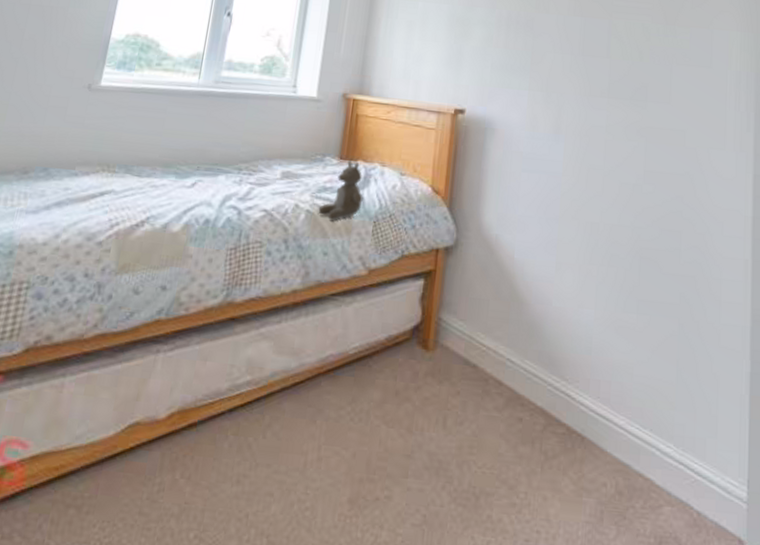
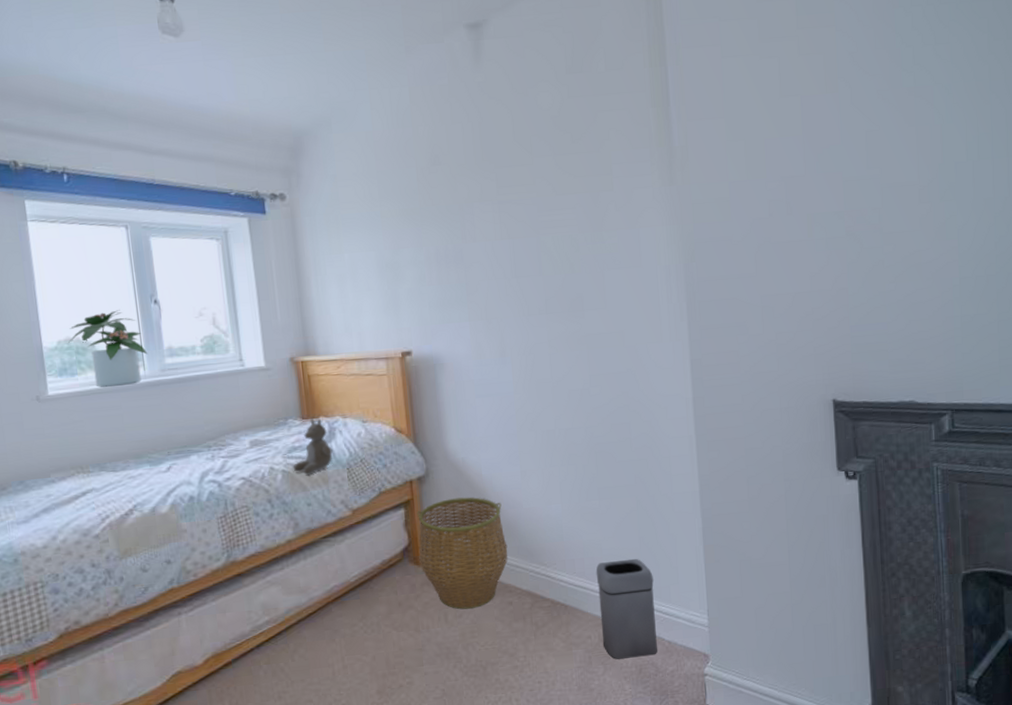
potted plant: none [136,15,208,91] -> present [68,310,148,388]
basket: none [428,278,530,417] -> present [416,497,508,610]
trash bin: none [619,391,688,527] -> present [596,558,657,660]

